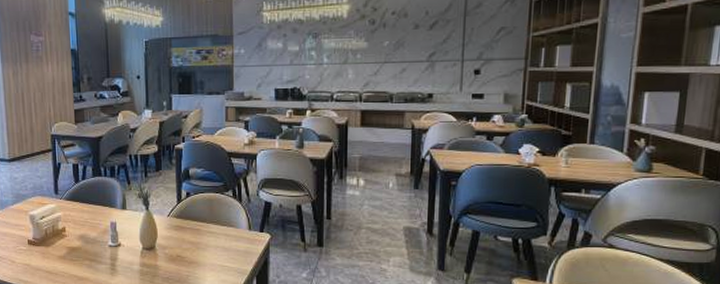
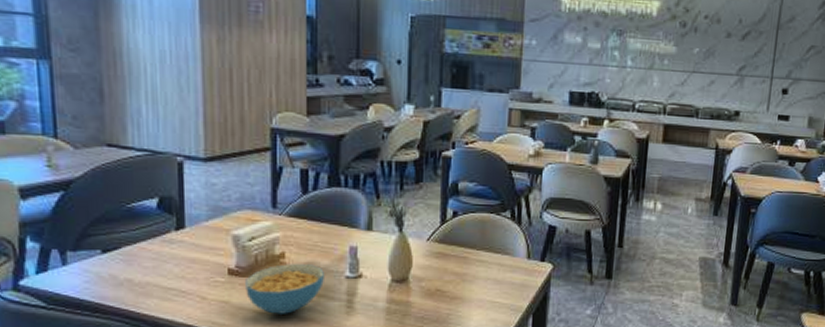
cereal bowl: none [40,236,94,274] -> present [245,264,324,314]

